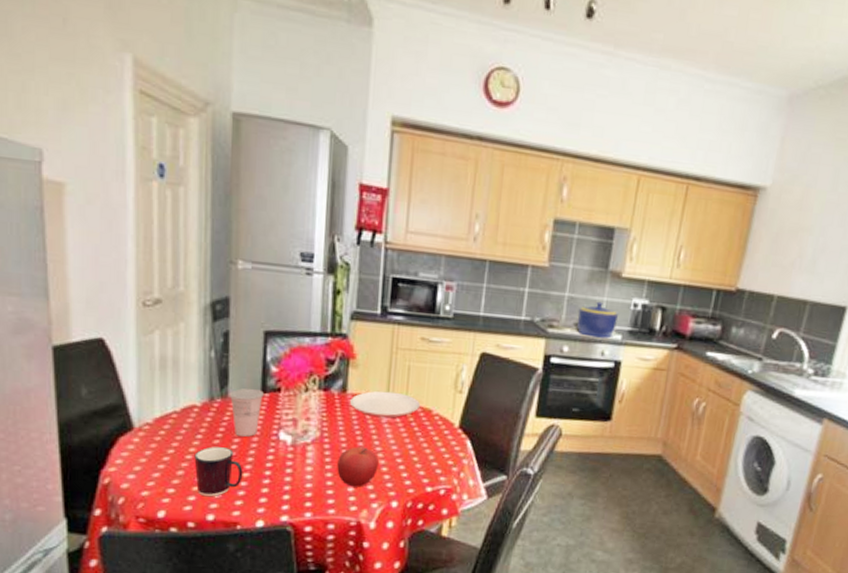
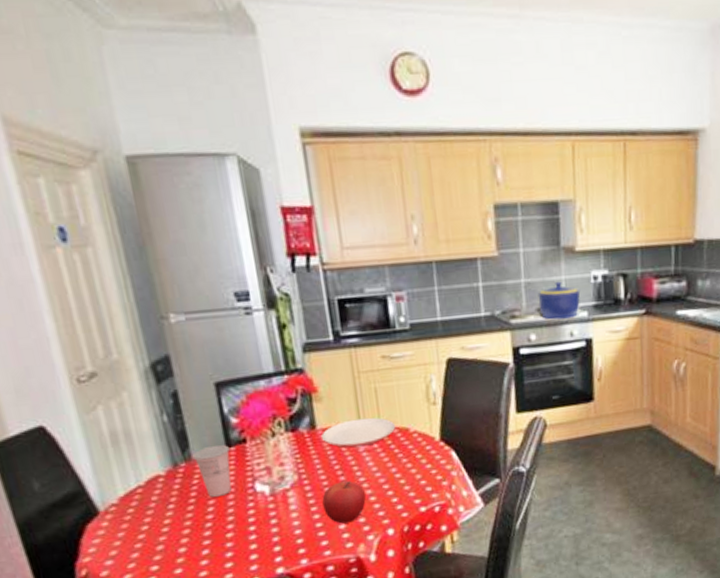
mug: present [194,446,243,497] -> none [170,511,228,567]

